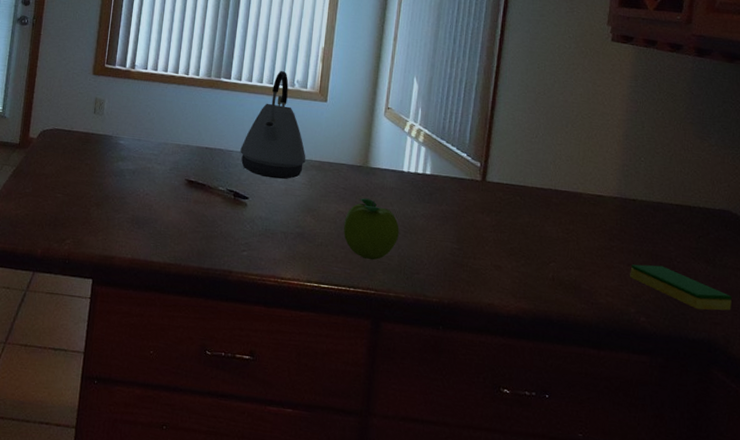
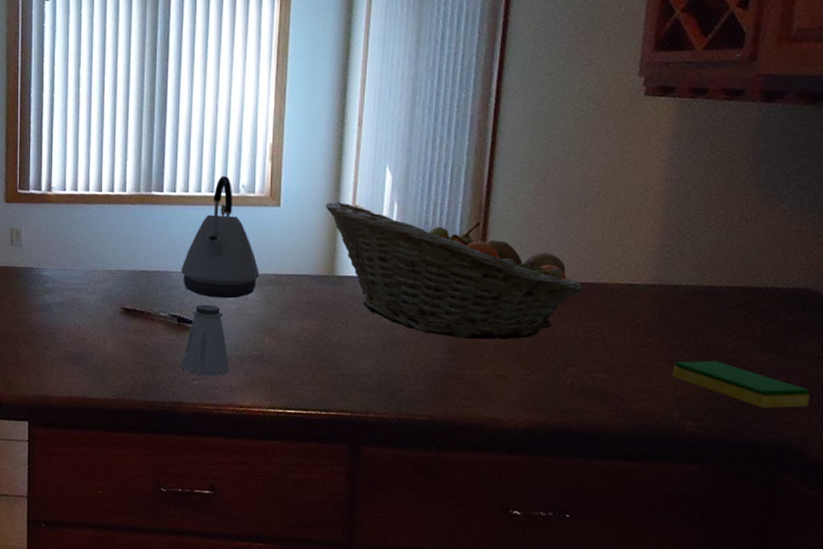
saltshaker: none [233,182,275,249] -> present [181,304,230,377]
fruit: present [344,198,399,260] -> none [310,312,377,380]
fruit basket: none [363,102,563,235] -> present [325,201,583,340]

